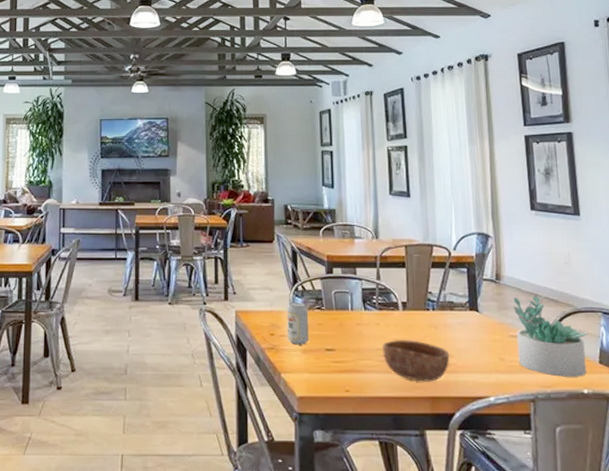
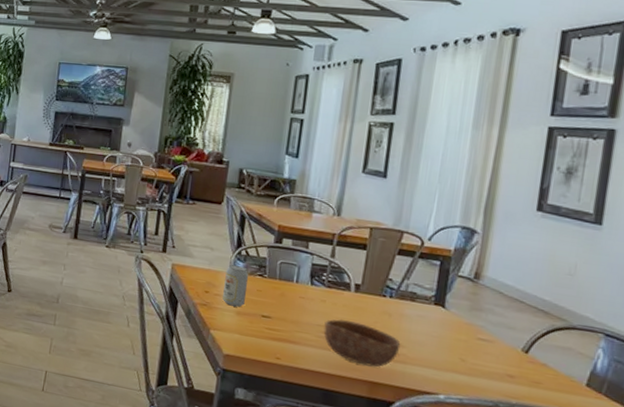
succulent plant: present [513,295,588,377] -> none [482,300,580,395]

